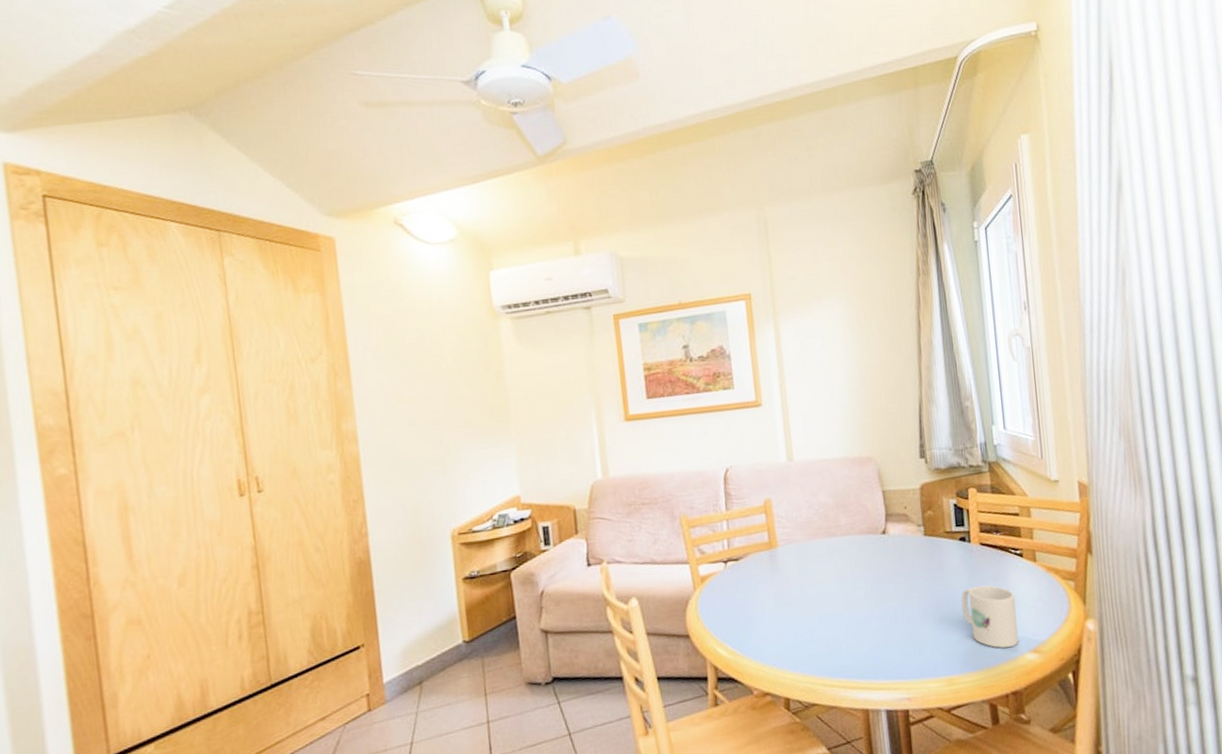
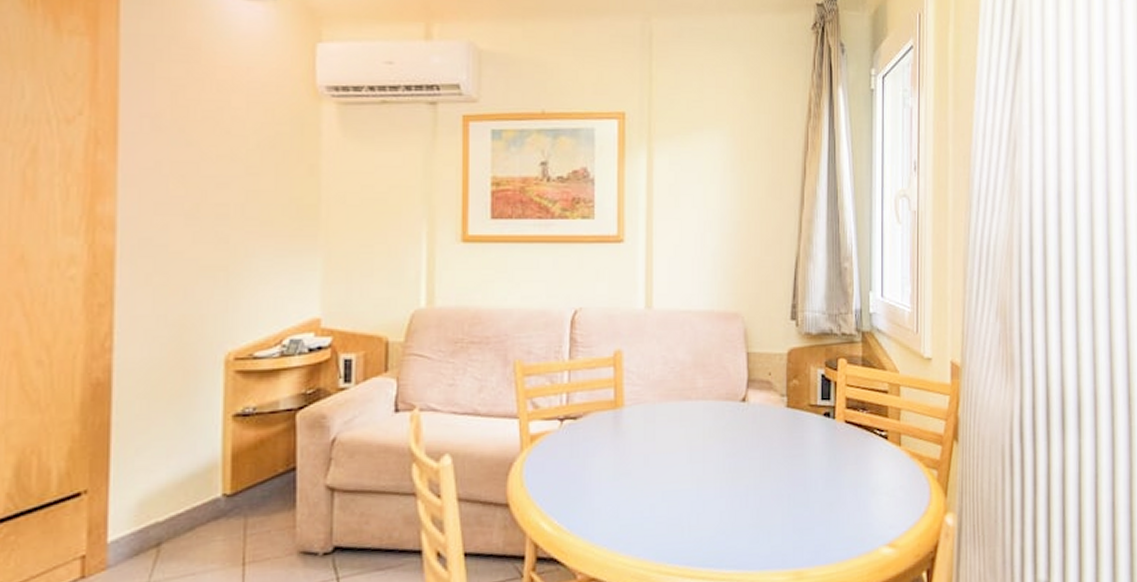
mug: present [961,585,1019,648] -> none [819,467,876,540]

